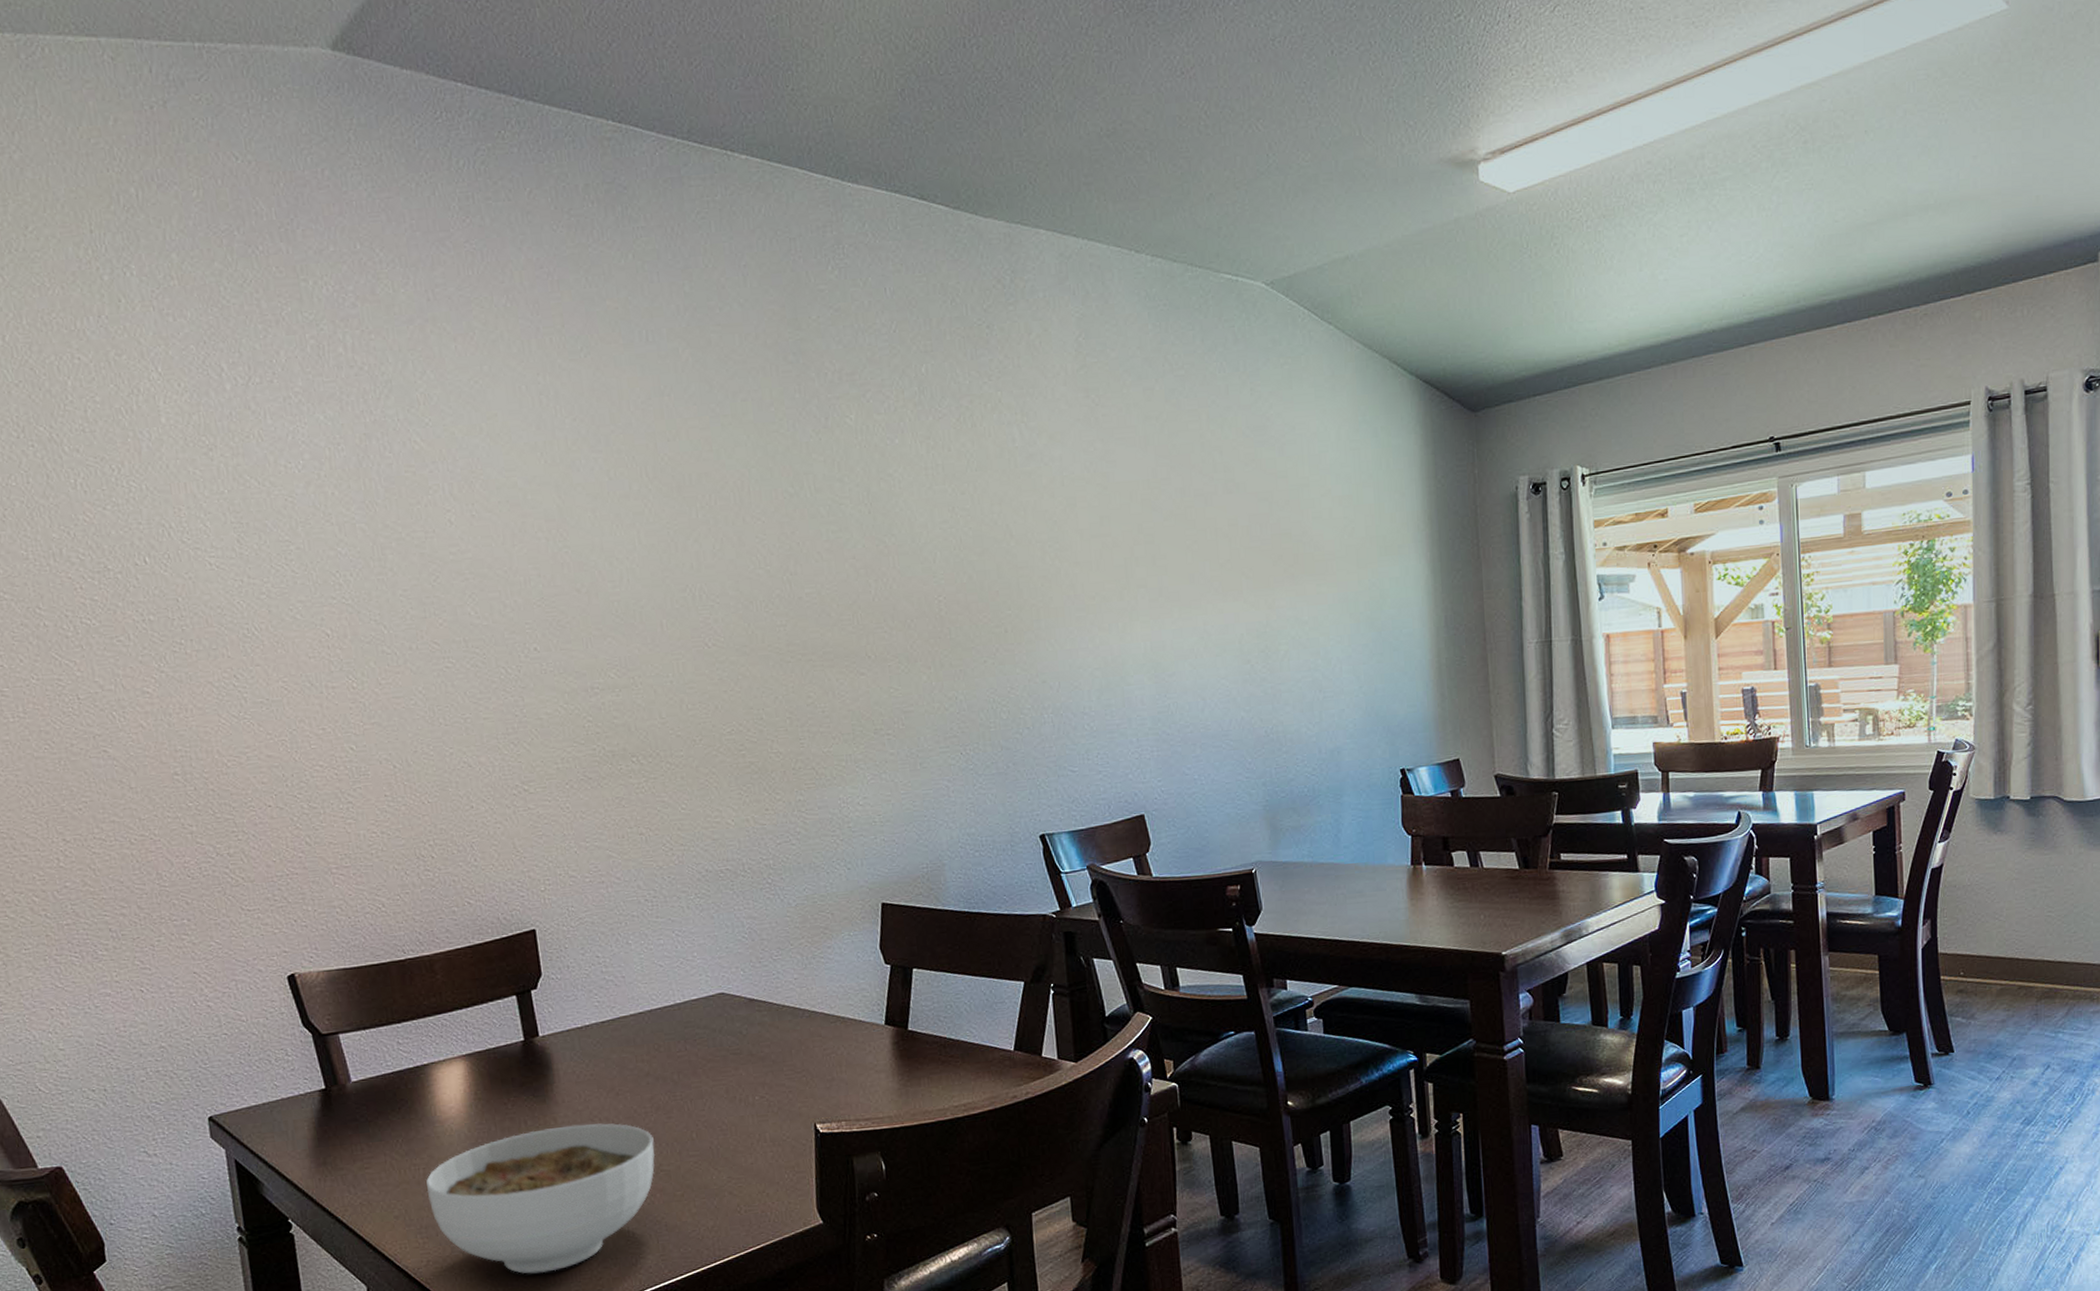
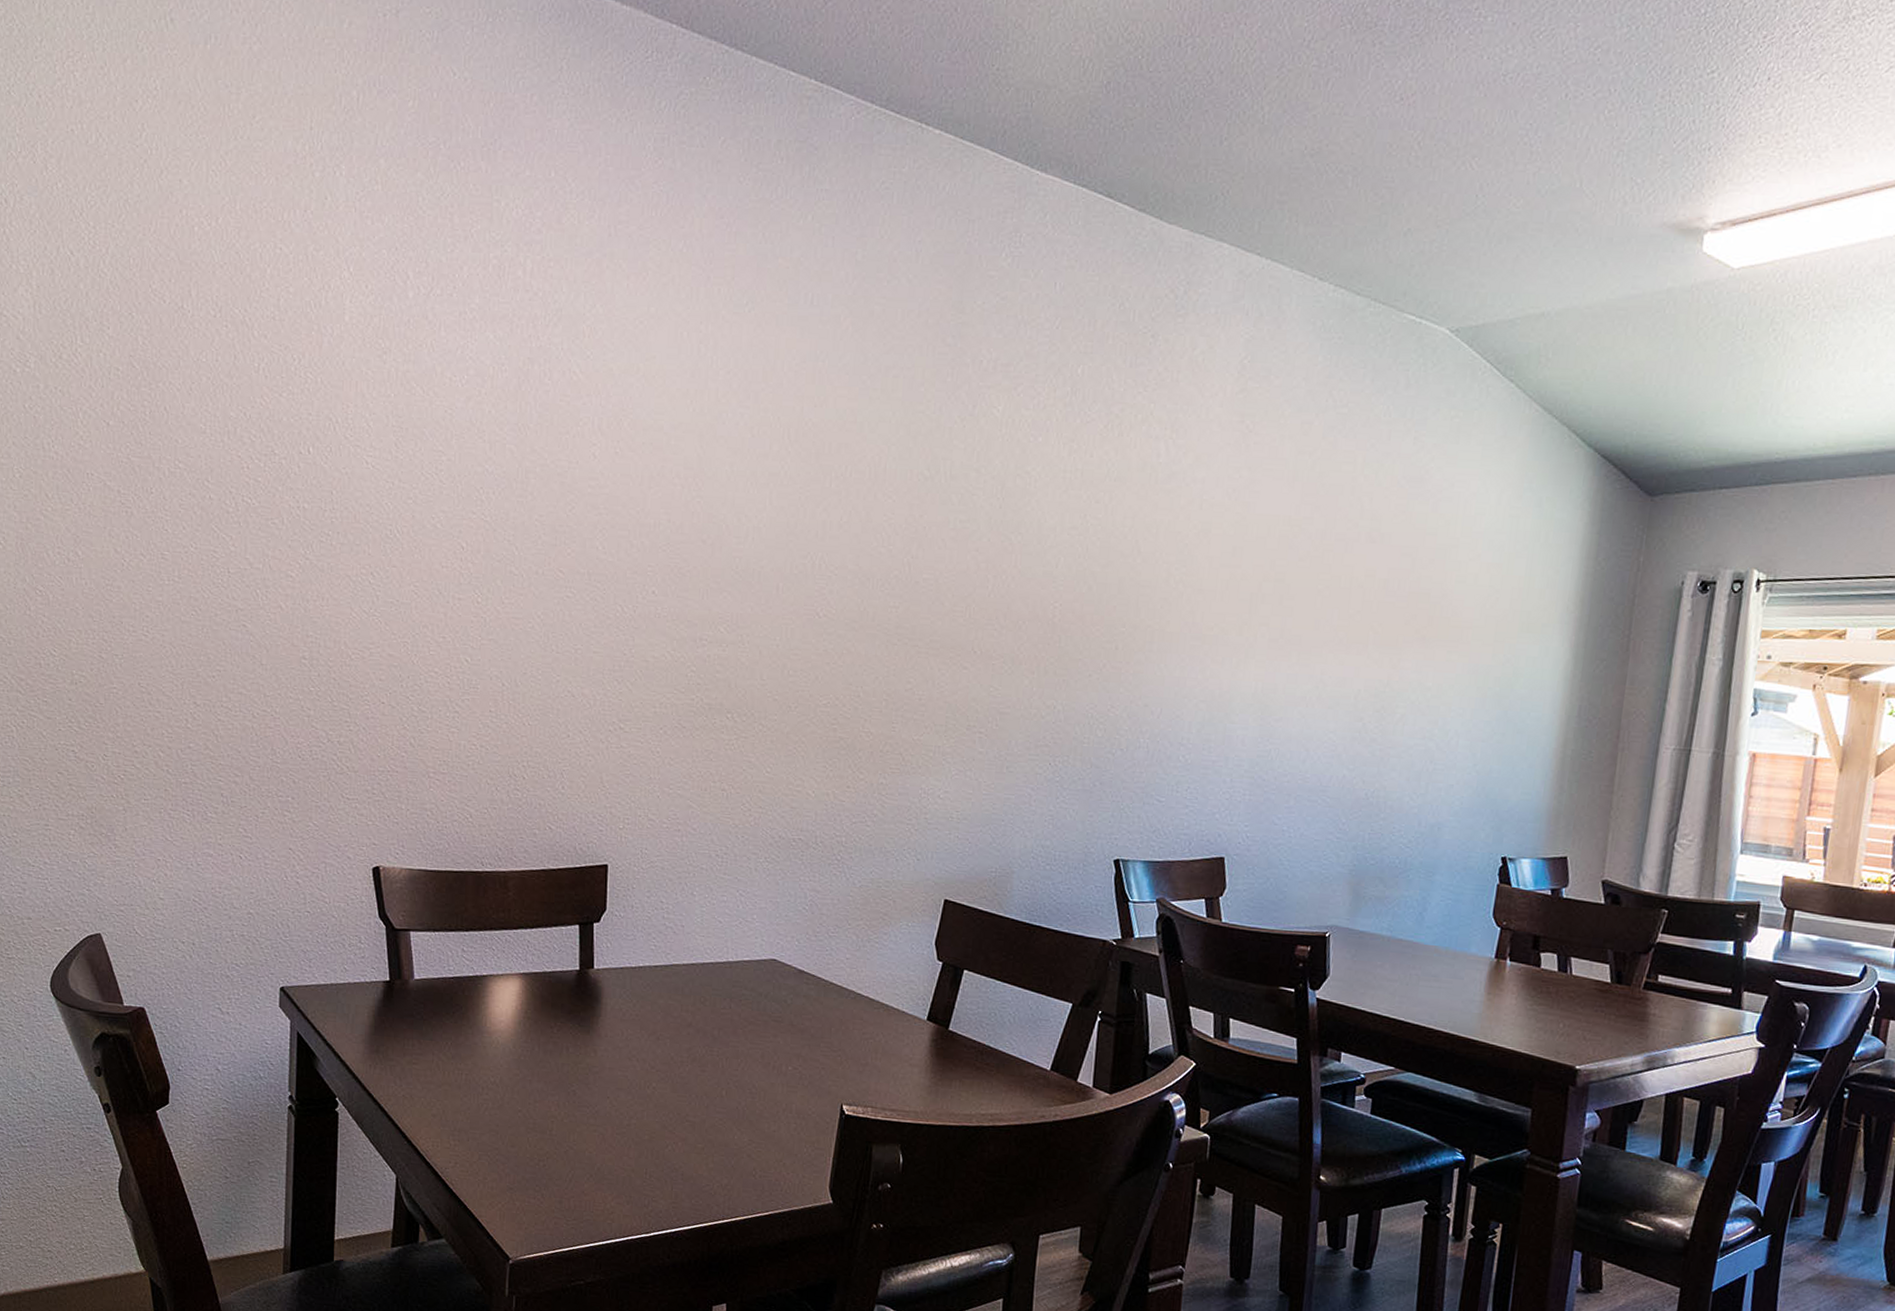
bowl: present [426,1123,656,1274] -> none [465,1058,685,1197]

